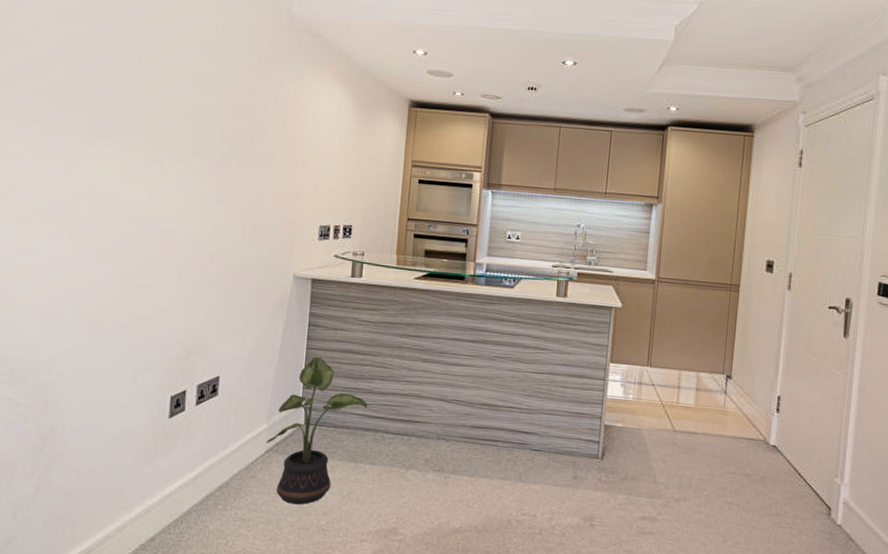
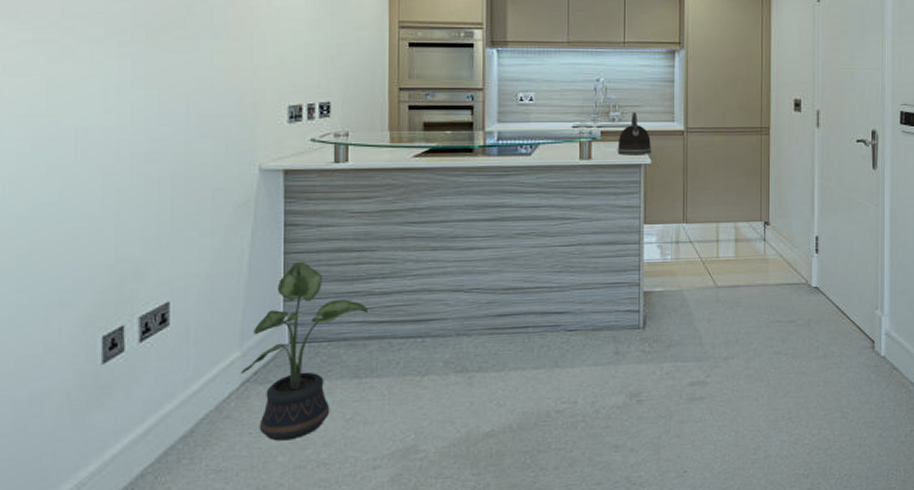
kettle: none [591,257,624,299] -> present [617,111,652,156]

